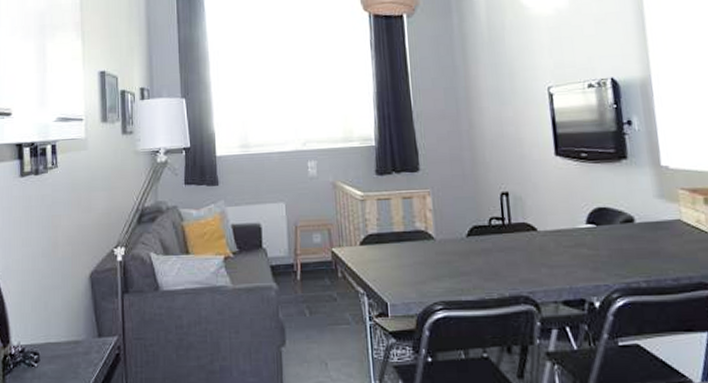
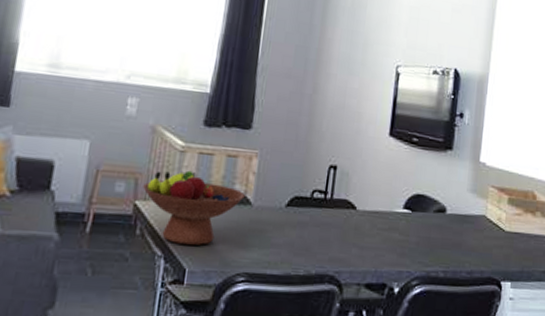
fruit bowl: none [336,216,426,281] -> present [143,170,245,246]

